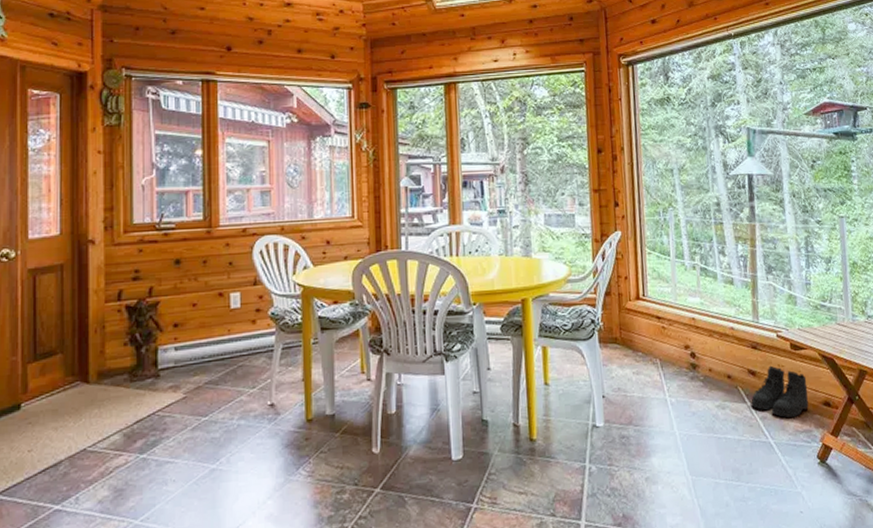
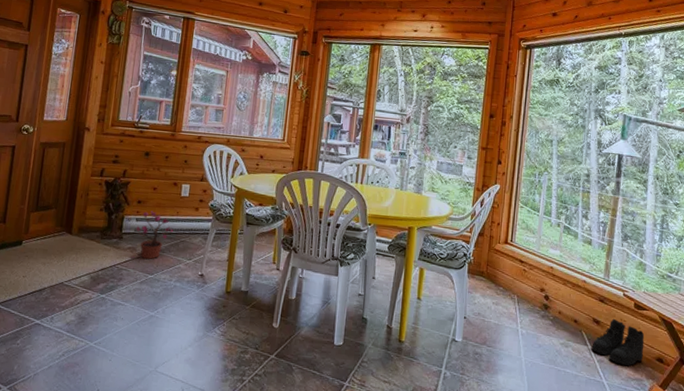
potted plant: none [173,334,227,399] -> present [130,211,174,259]

